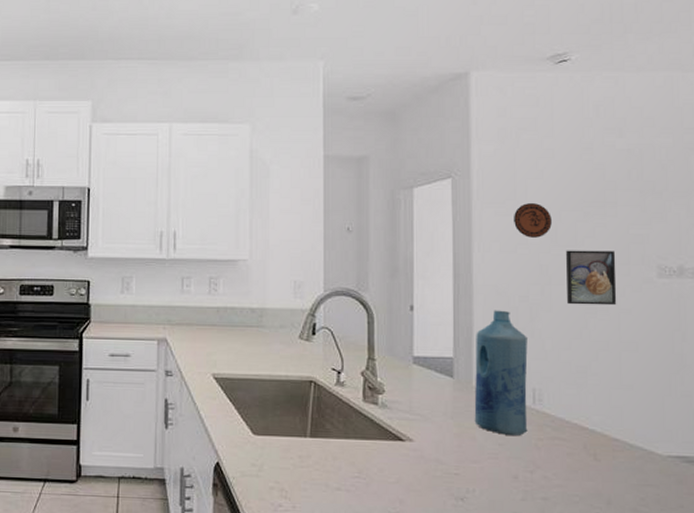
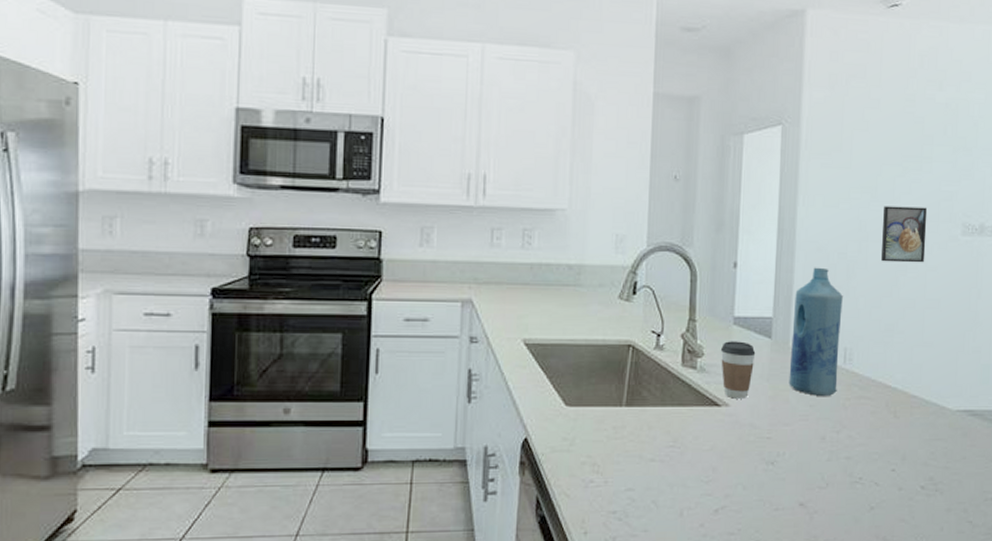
coffee cup: none [401,379,438,435] -> present [720,341,756,399]
decorative plate: present [514,203,552,238] -> none [838,155,873,192]

